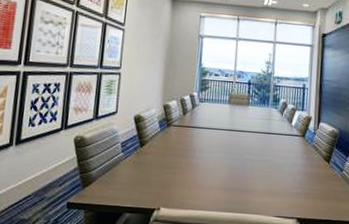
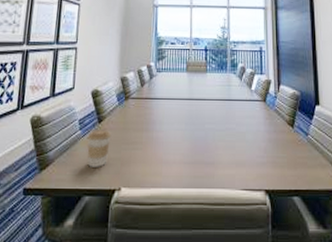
coffee cup: none [128,153,152,188] -> present [87,130,111,167]

